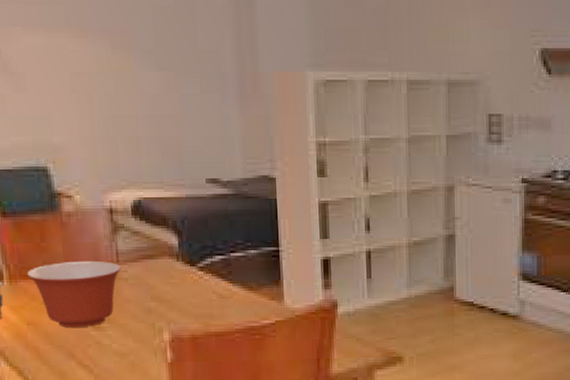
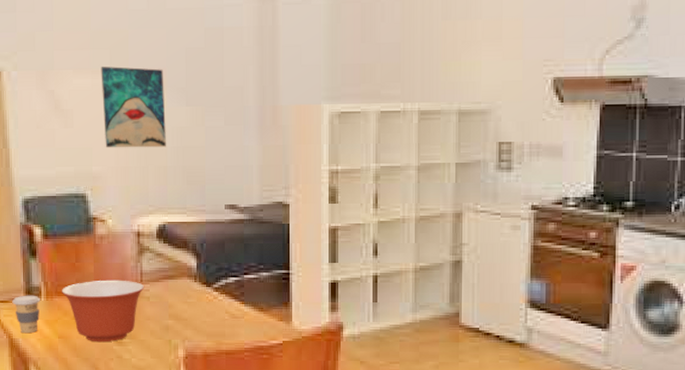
wall art: none [54,24,136,117] -> present [101,66,166,148]

